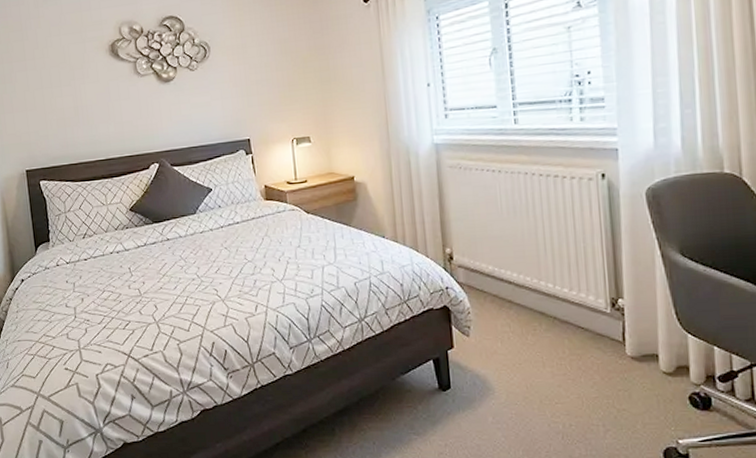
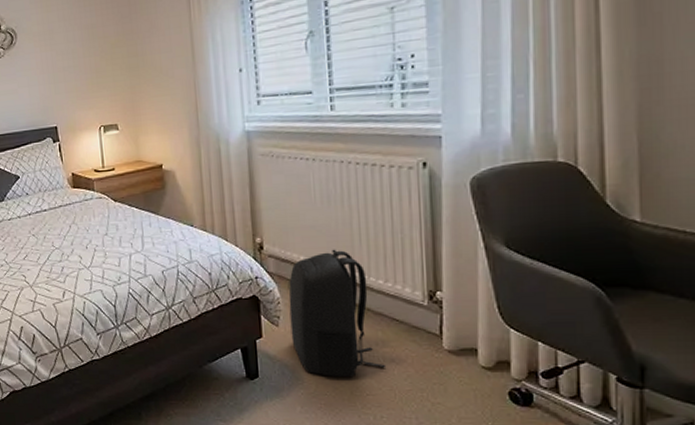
backpack: none [477,258,574,386] -> present [287,249,387,377]

